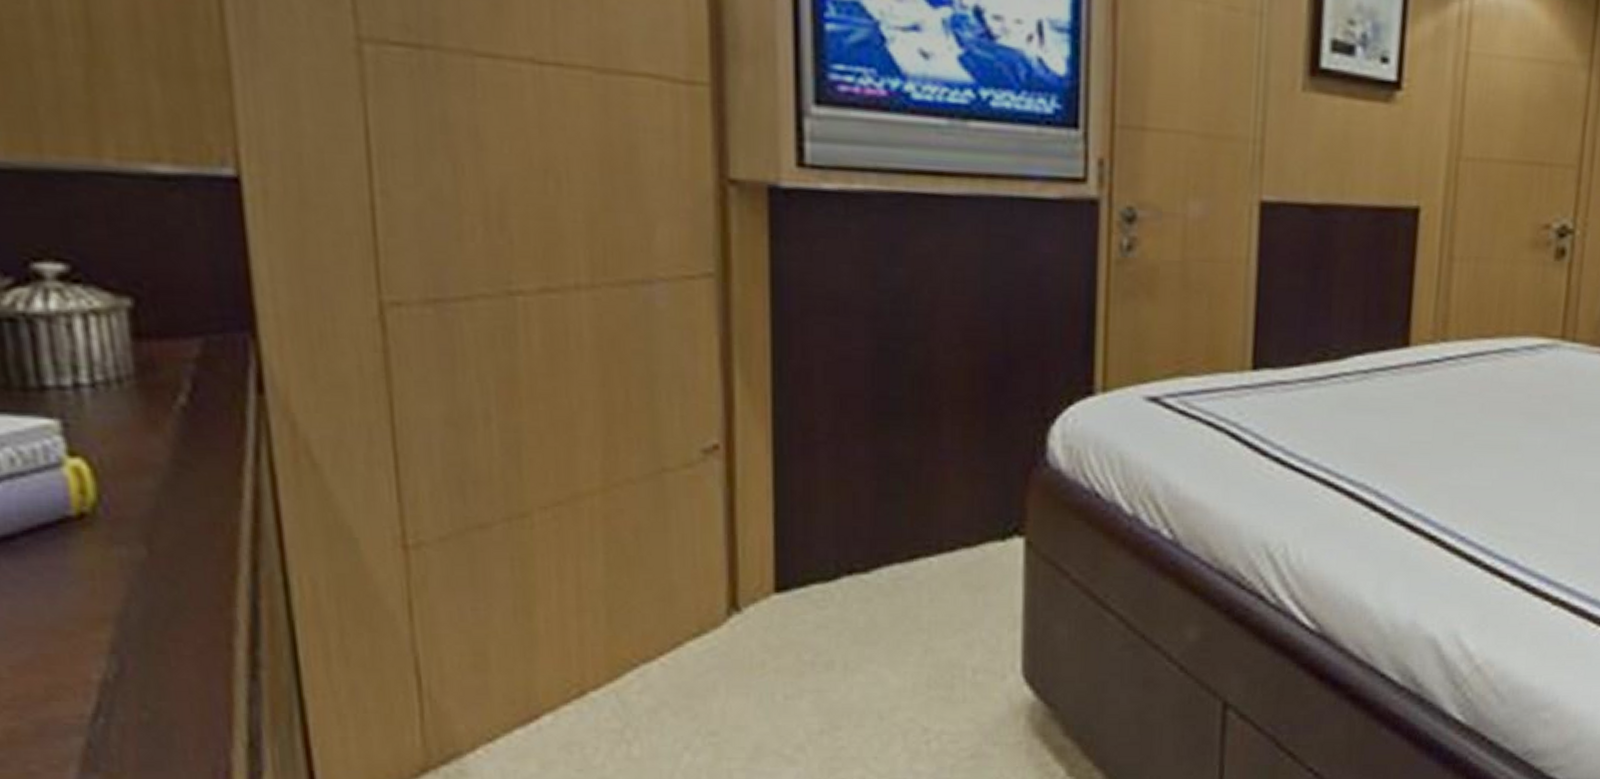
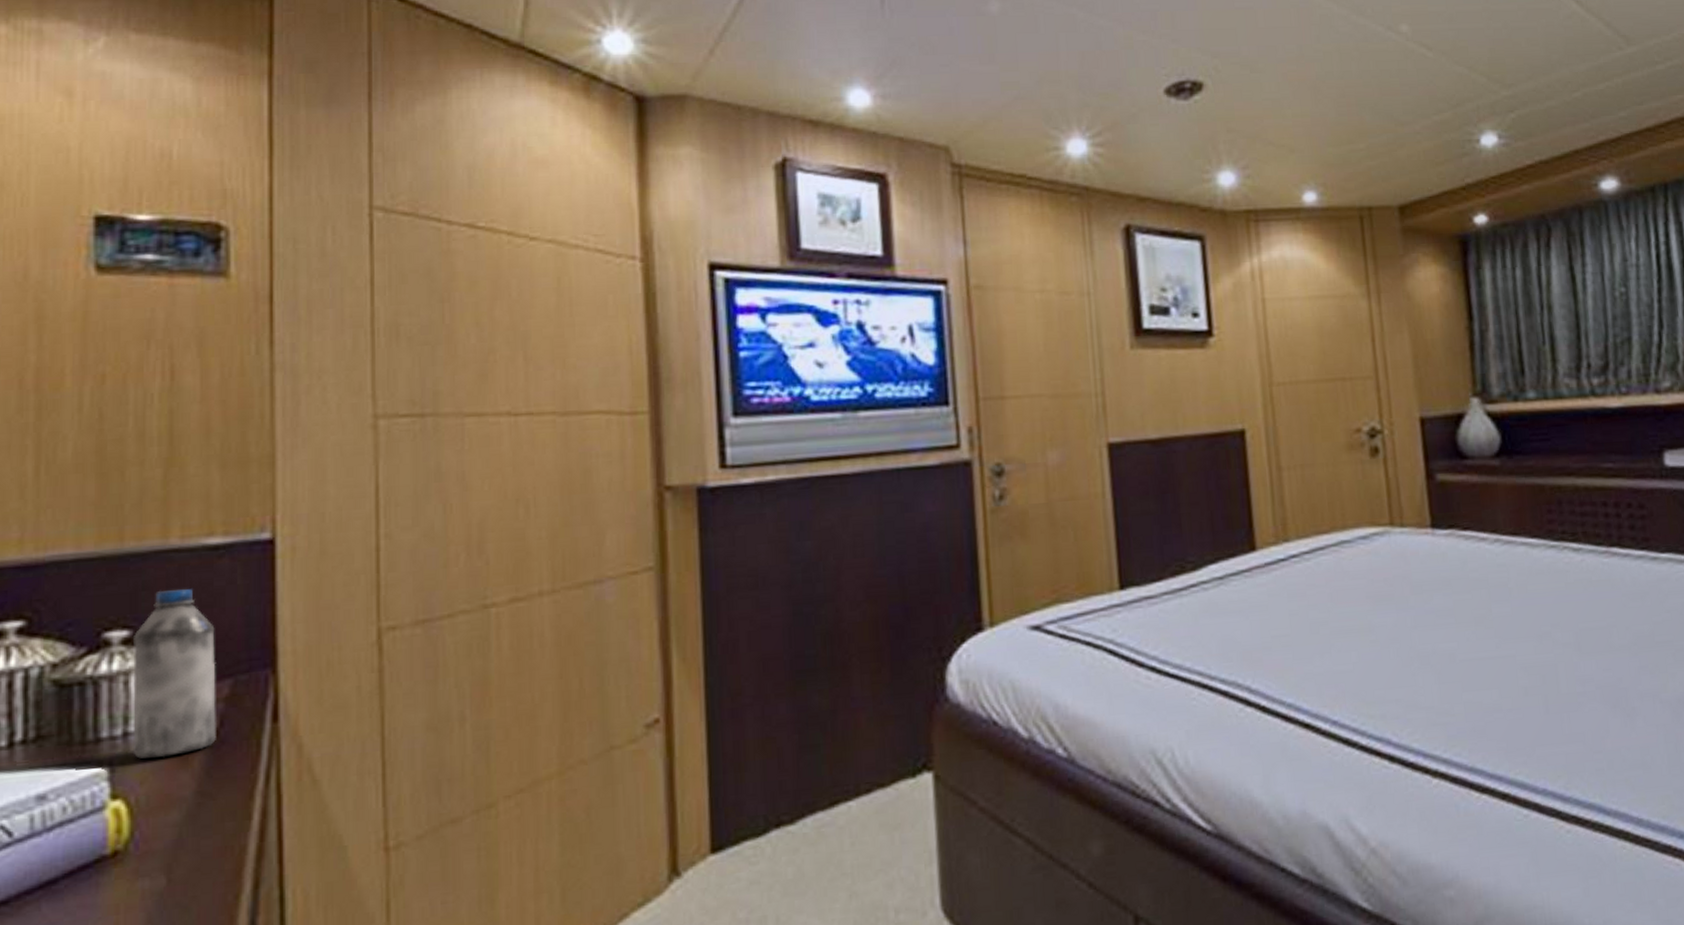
water bottle: none [71,222,190,416] -> present [133,589,216,759]

